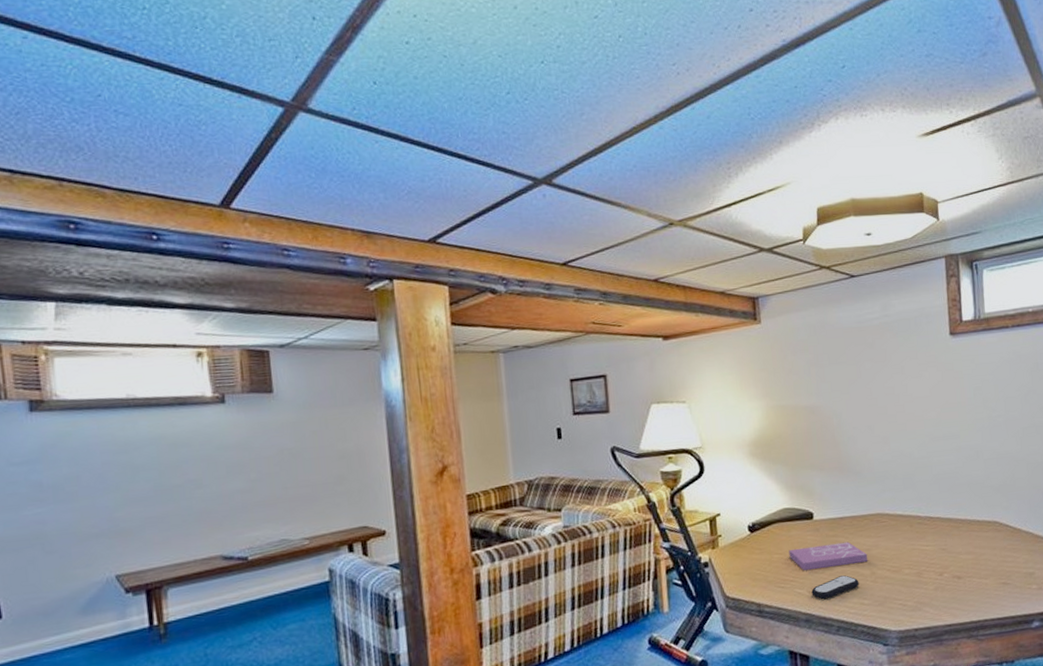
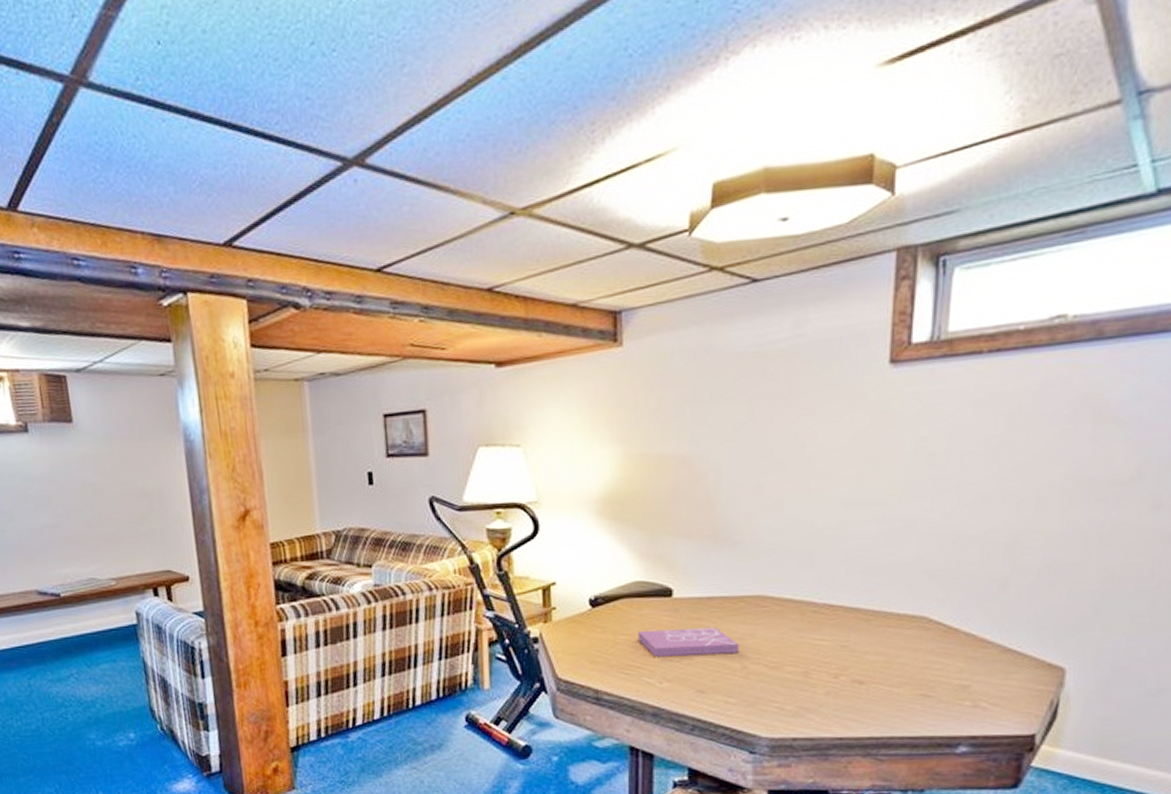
remote control: present [811,575,859,600] -> none [663,667,725,693]

